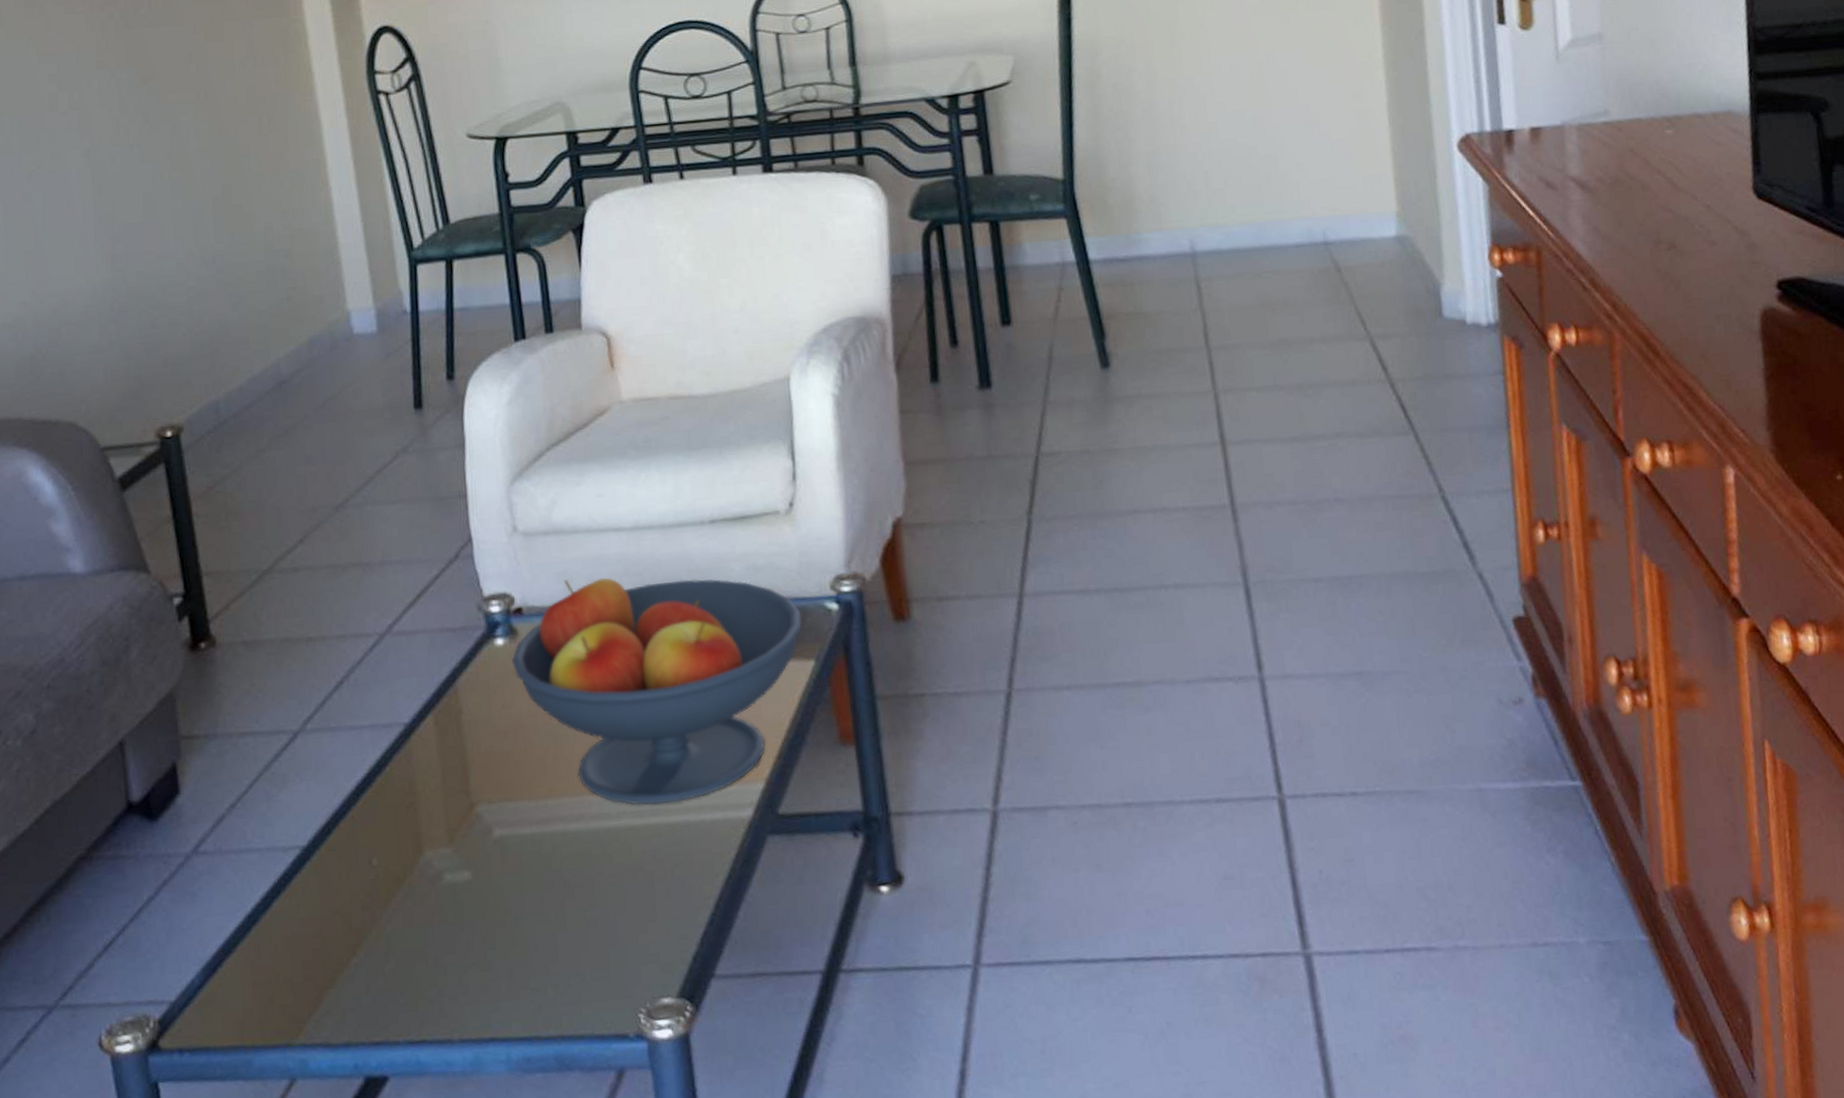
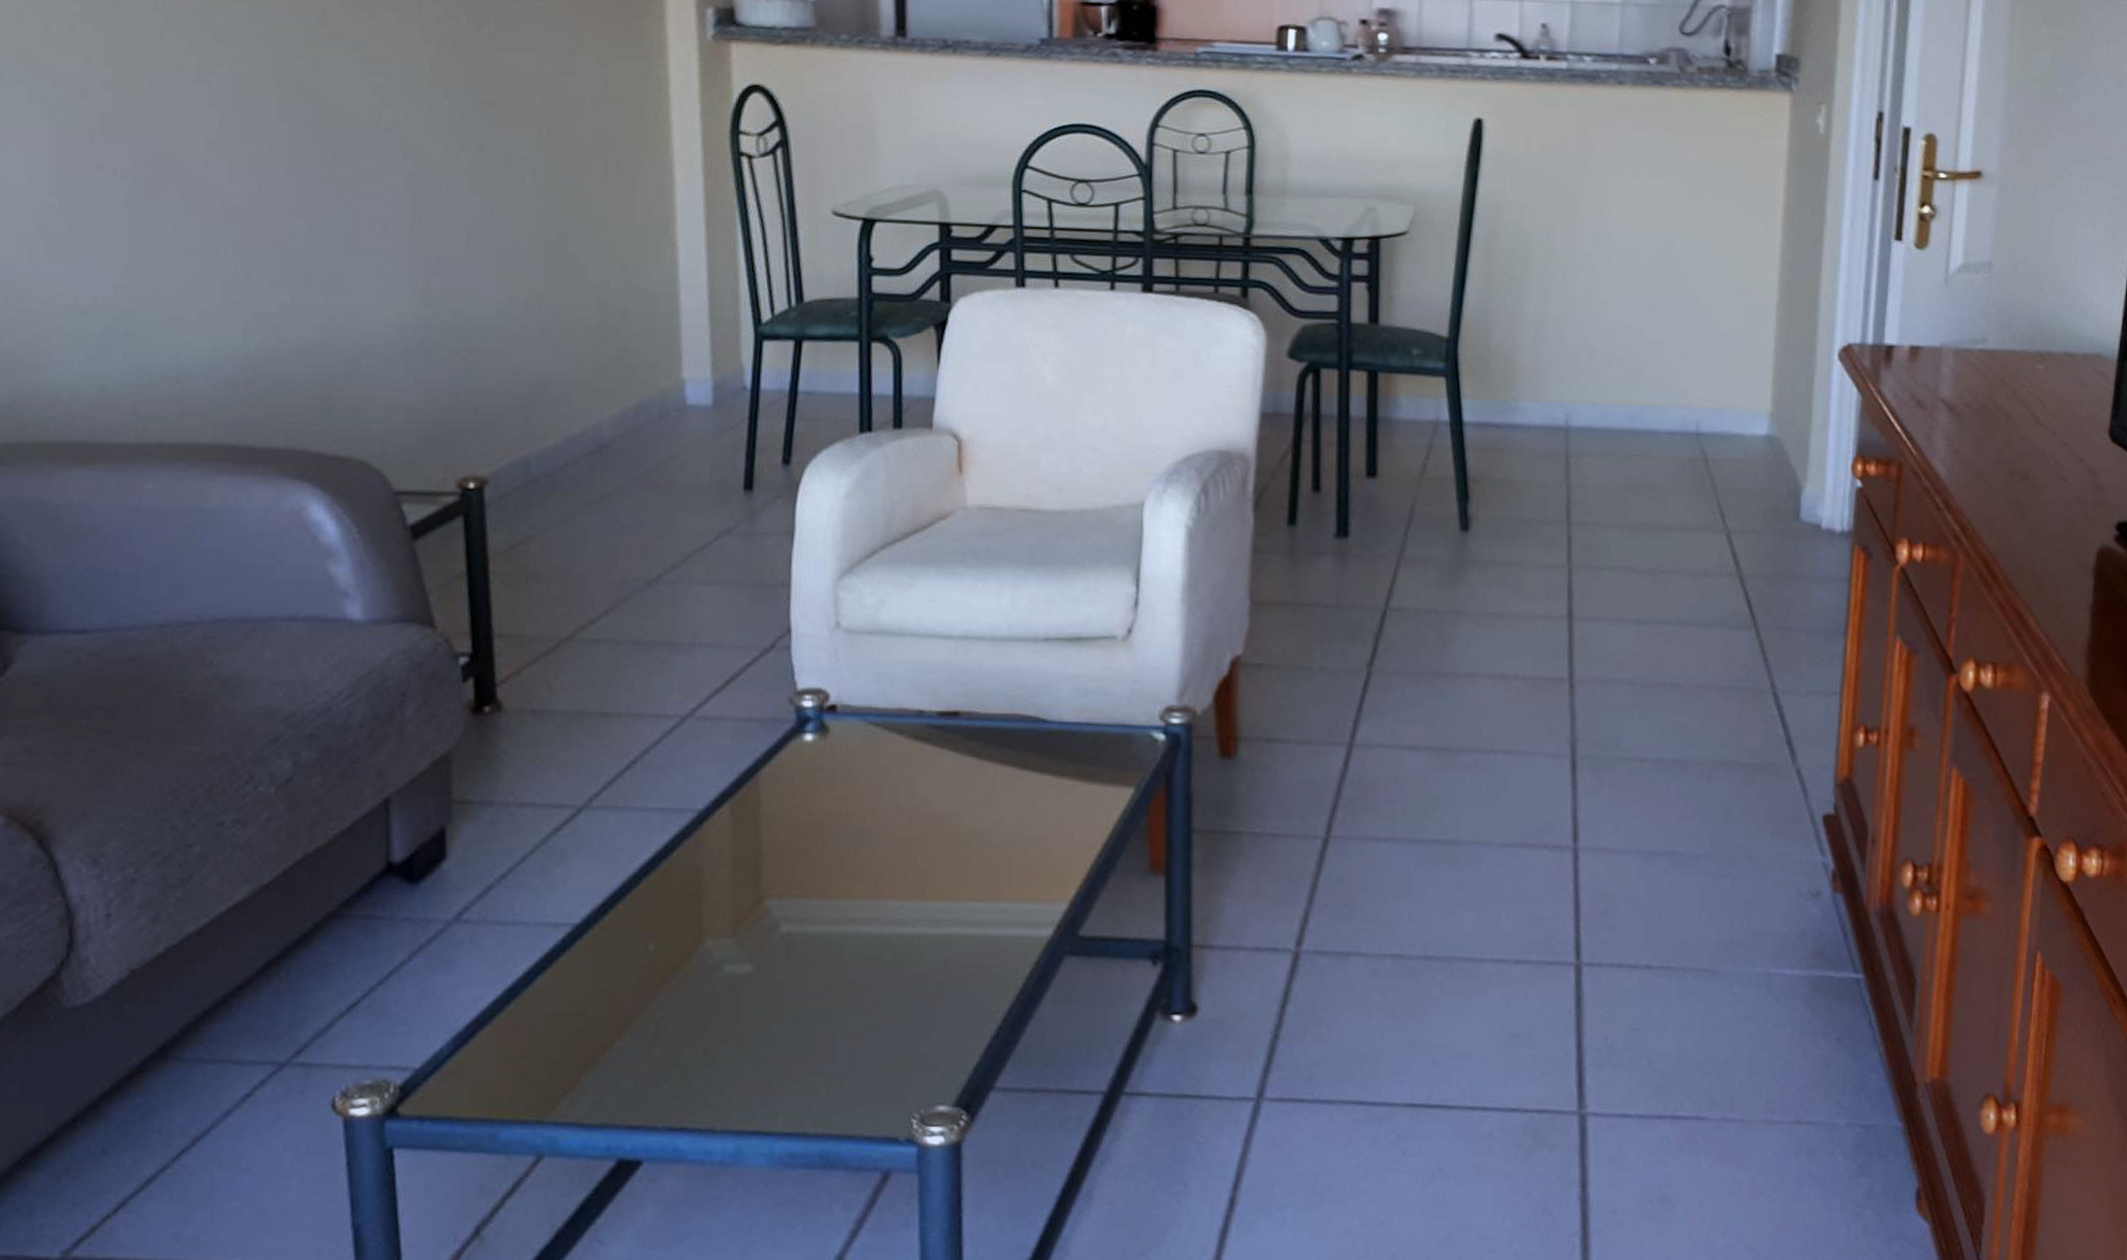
fruit bowl: present [512,578,803,805] -> none [820,682,1127,915]

